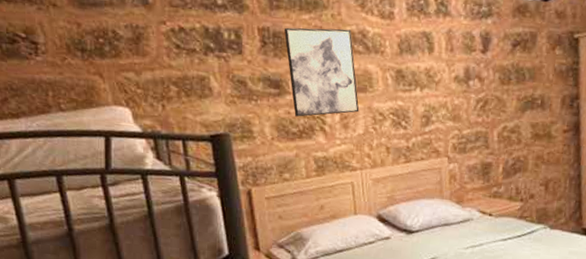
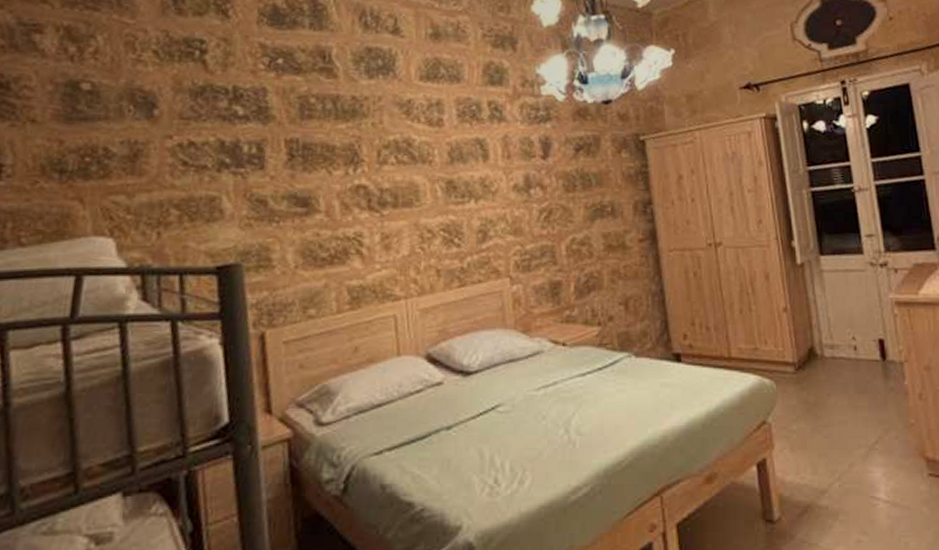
wall art: present [284,27,360,117] -> none [315,138,404,239]

